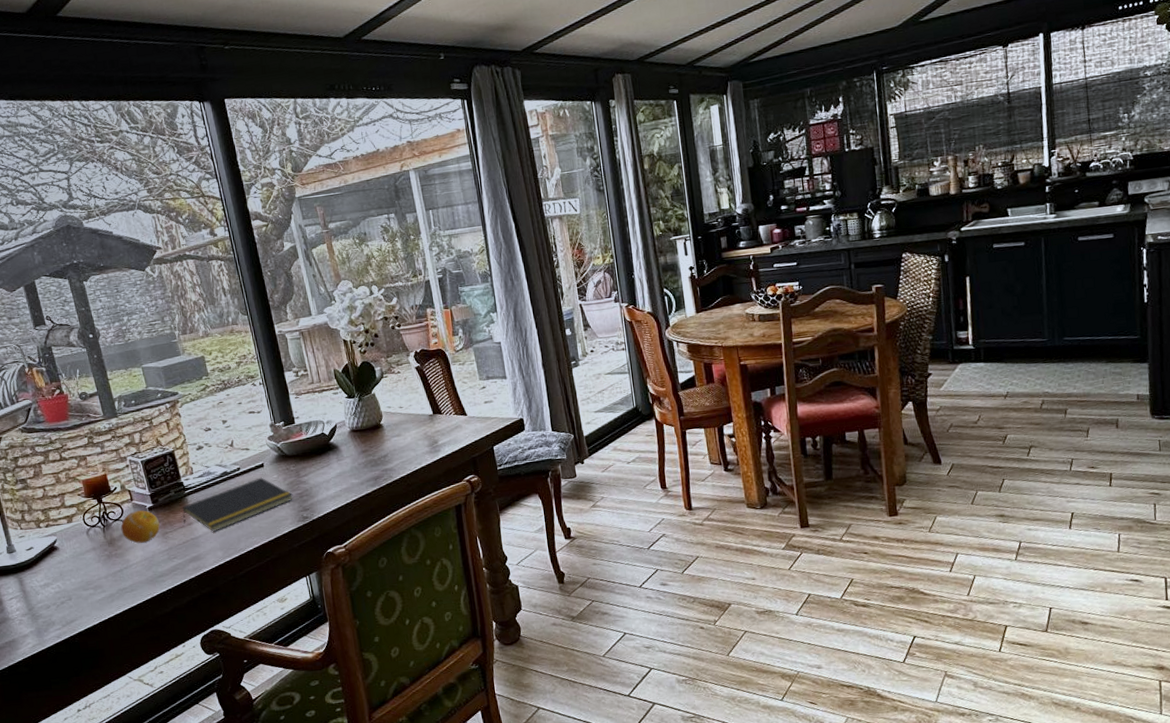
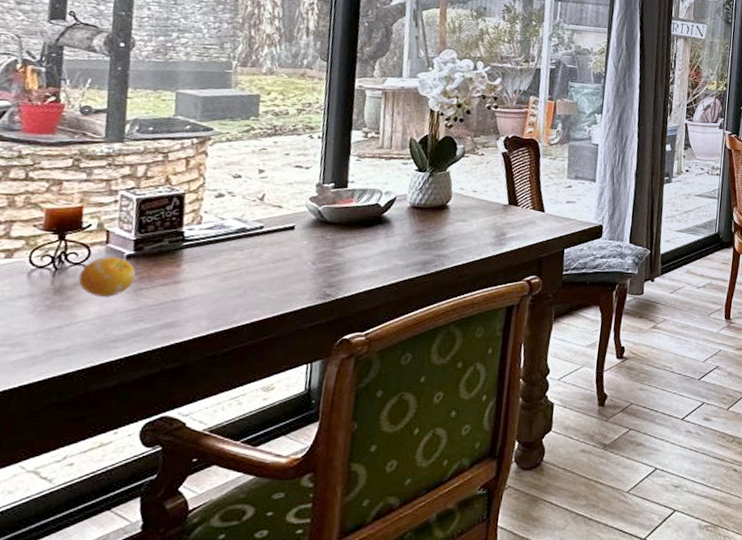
notepad: present [182,477,294,532] -> none [169,241,321,296]

